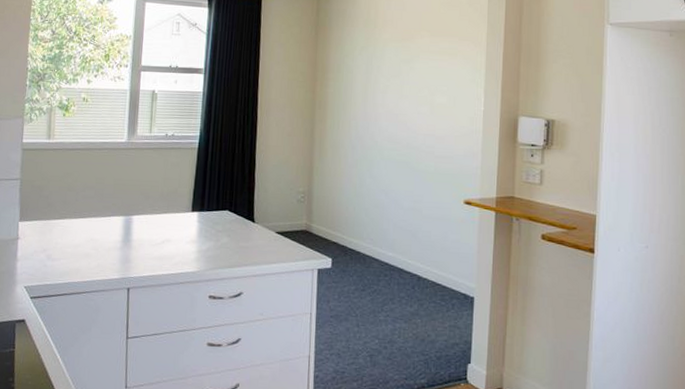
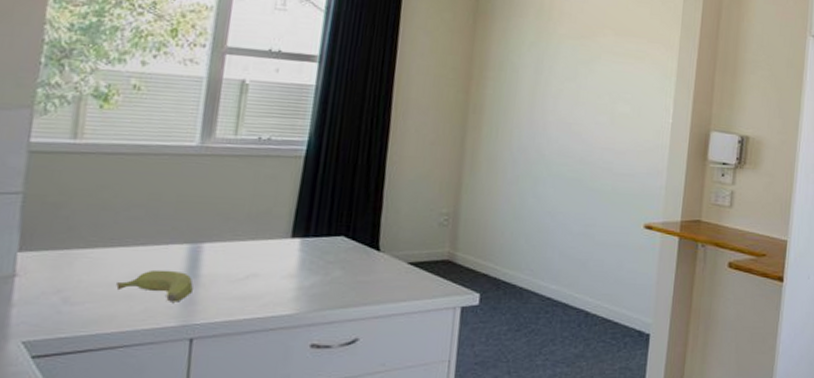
banana: none [79,235,128,260] -> present [116,269,193,302]

